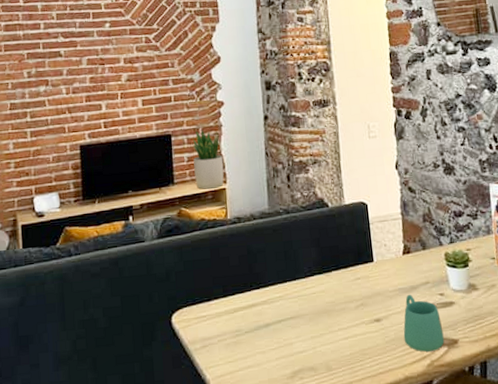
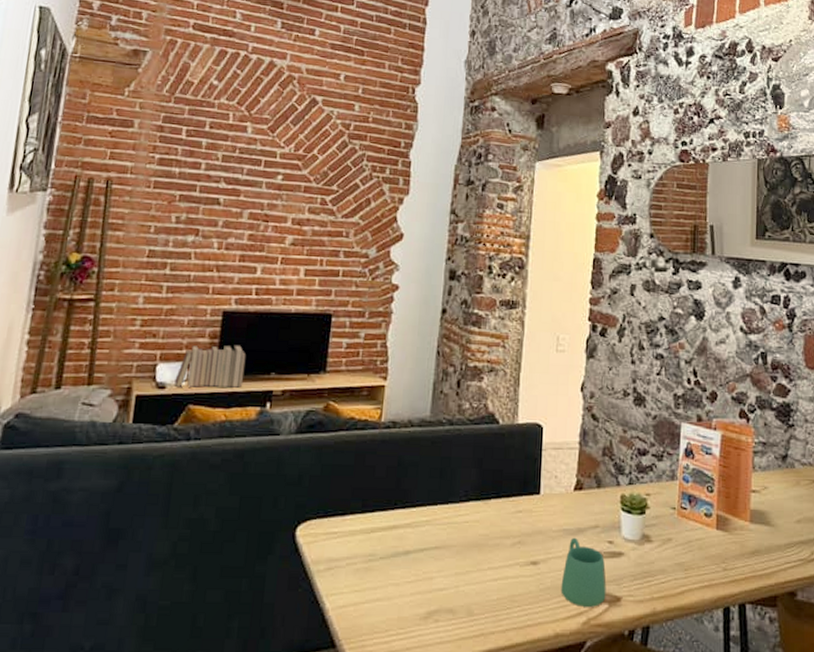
books: none [51,172,107,214] -> present [174,345,246,388]
planter: present [192,129,224,190] -> none [351,314,388,384]

